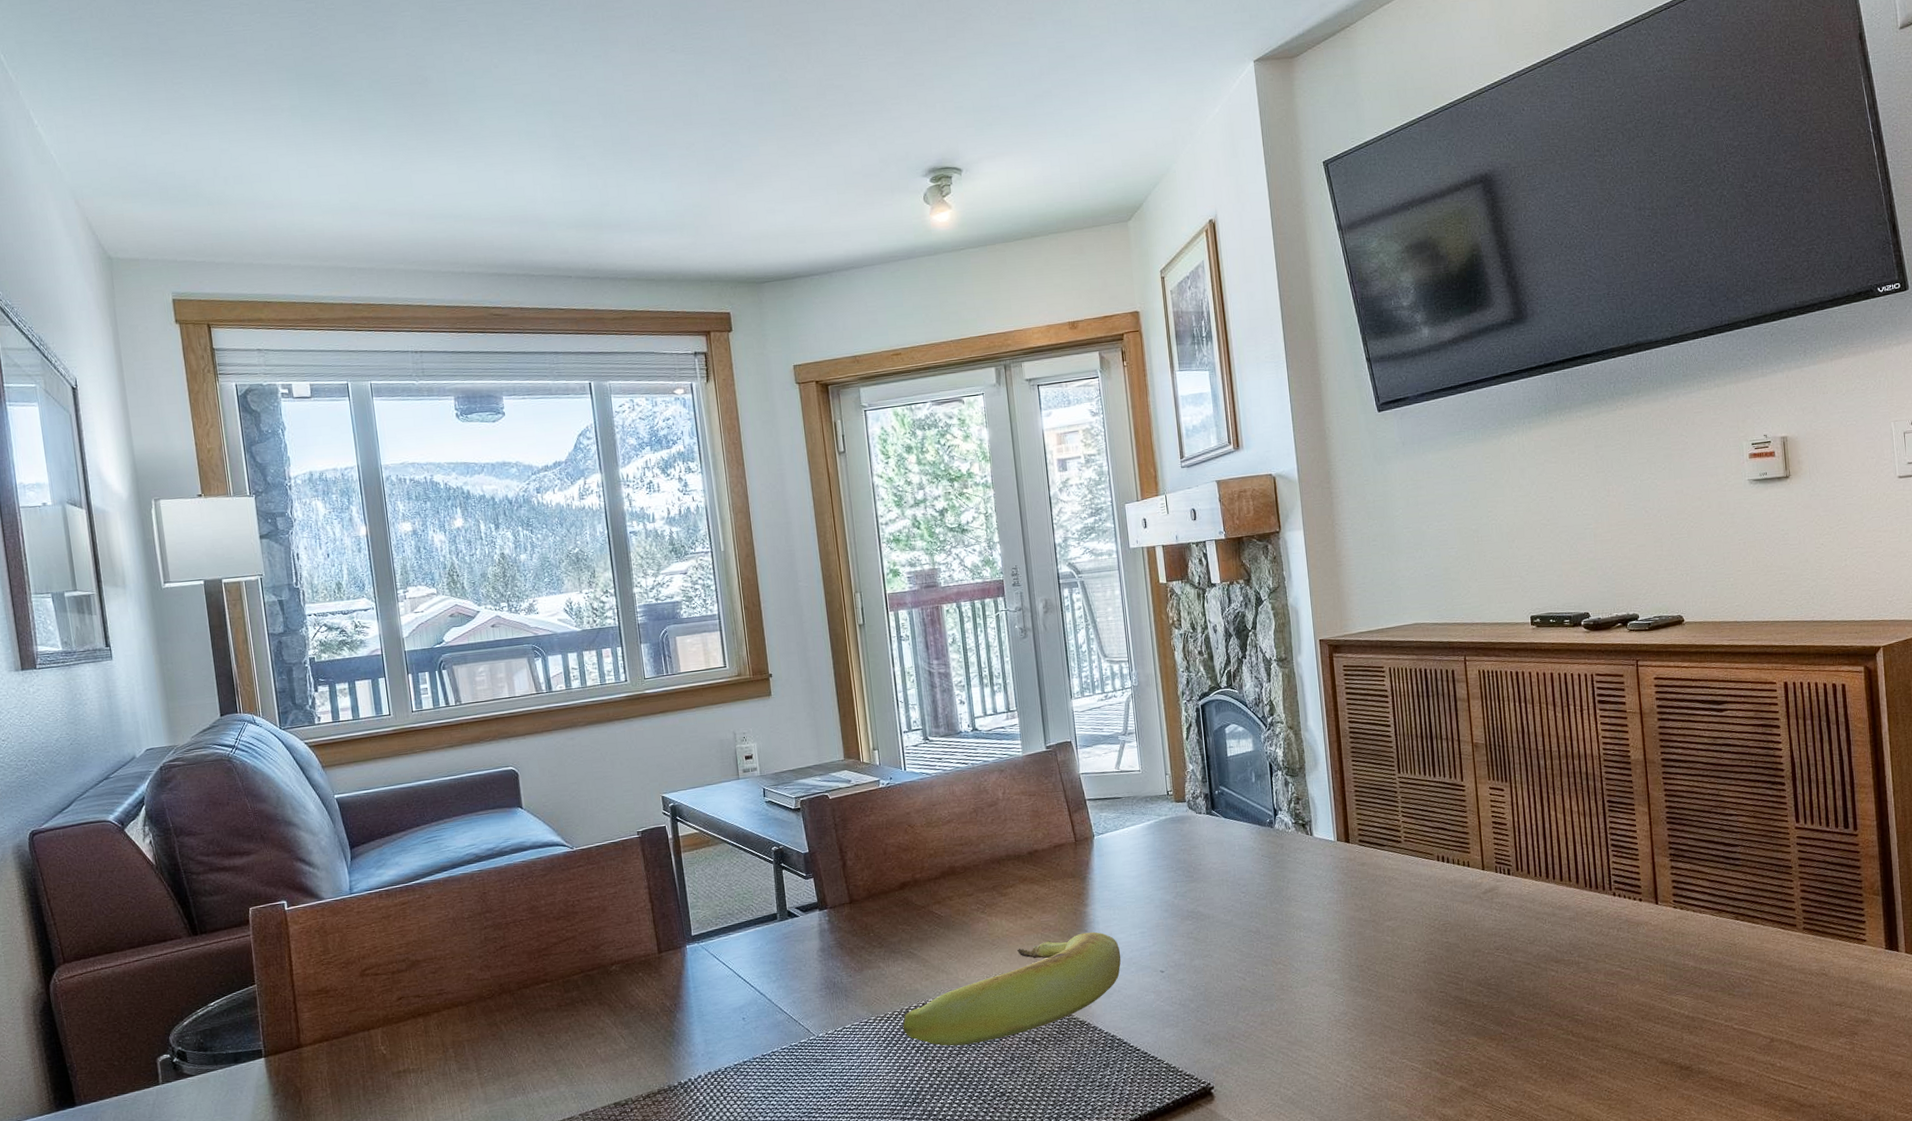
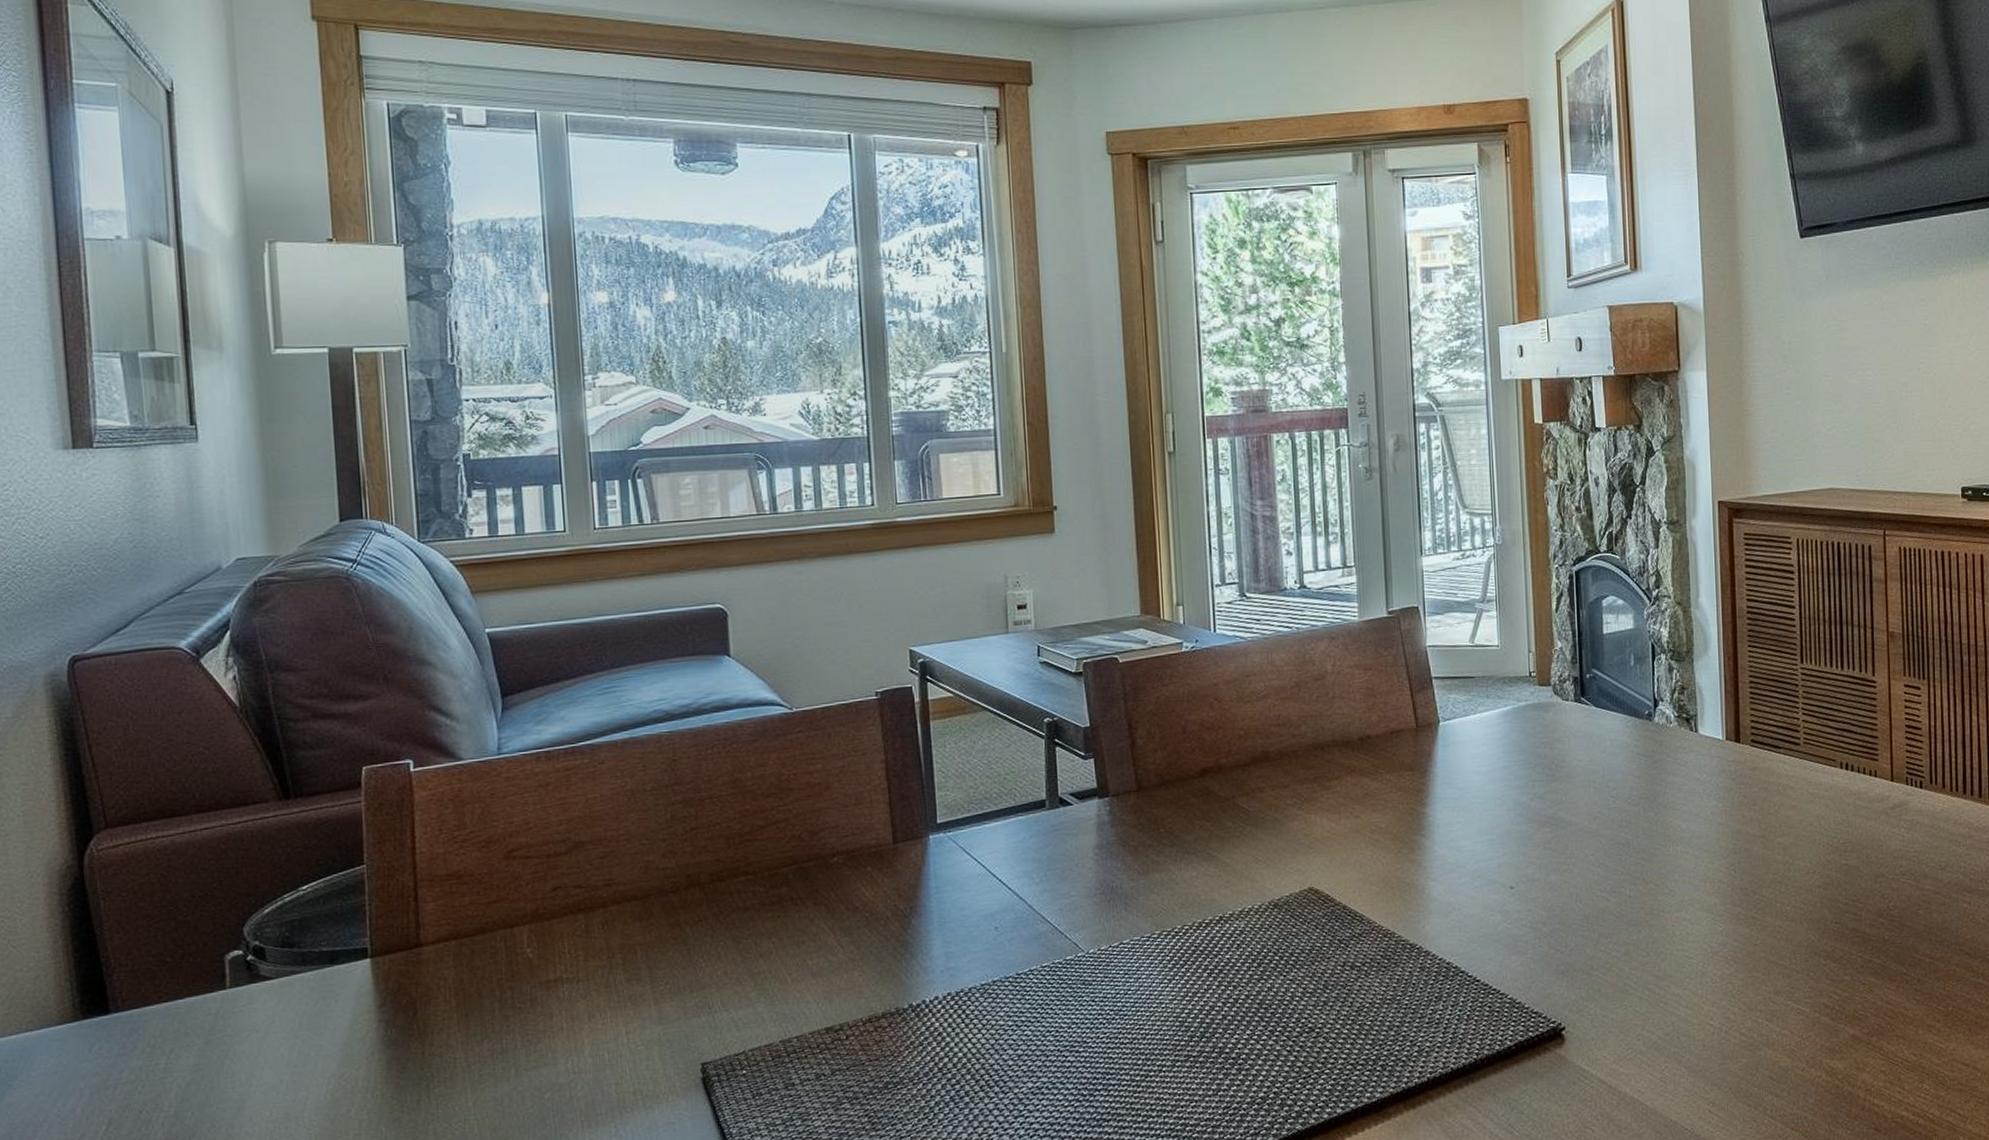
banana: present [902,931,1121,1047] -> none [1193,836,1464,970]

